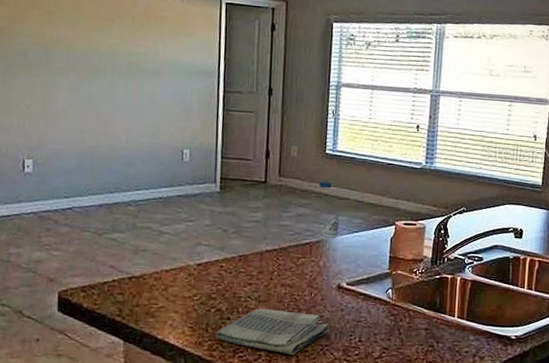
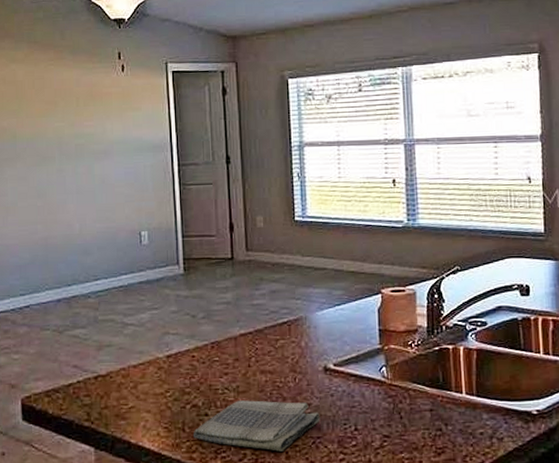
water bottle: present [319,182,340,239] -> none [291,252,318,315]

